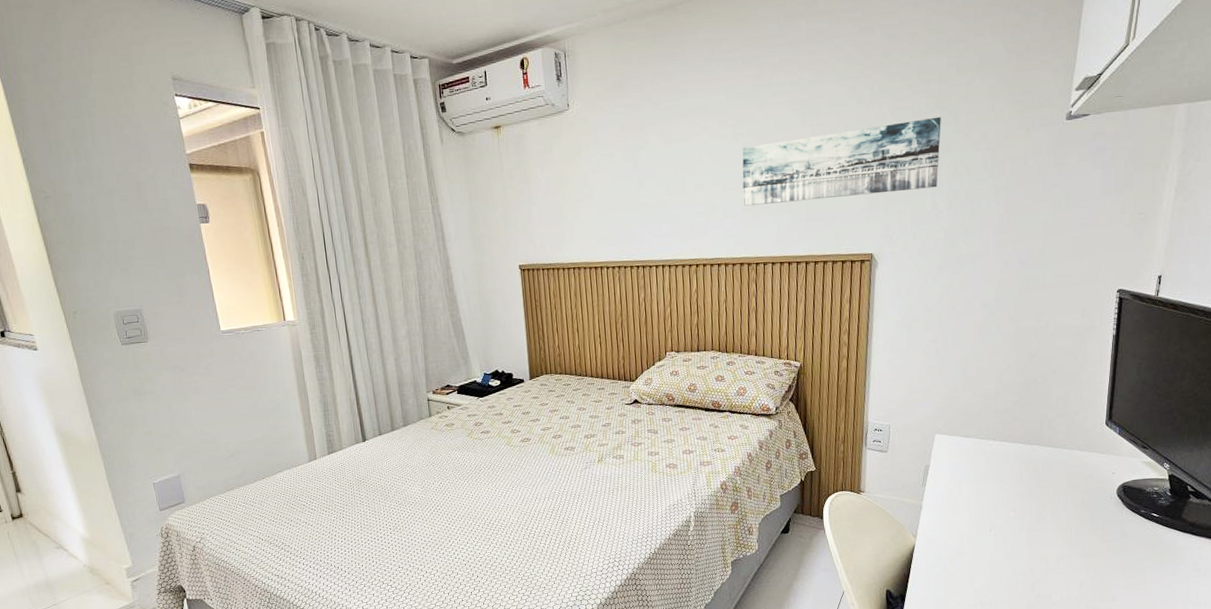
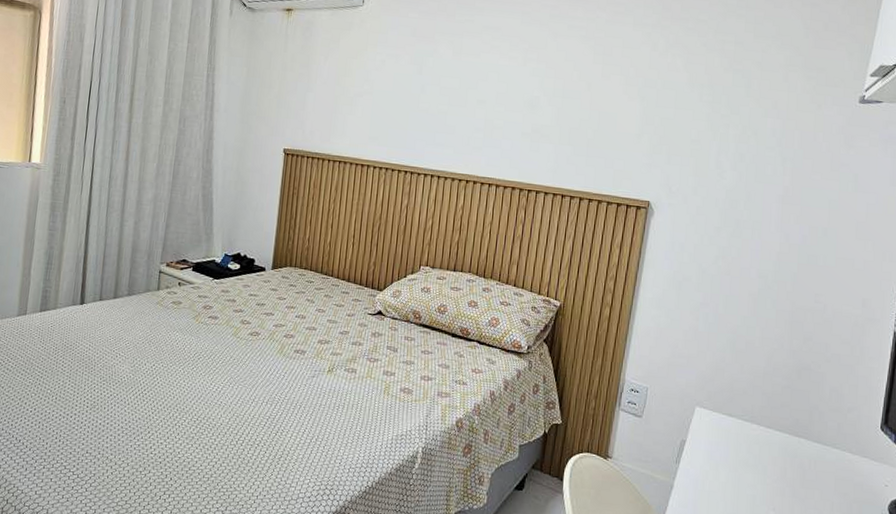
wall art: present [742,116,941,207] -> none [523,72,734,147]

